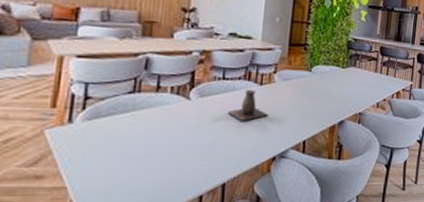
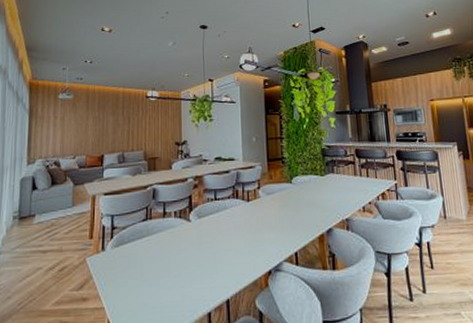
decorative vase: present [228,90,269,121] -> none [223,207,260,237]

